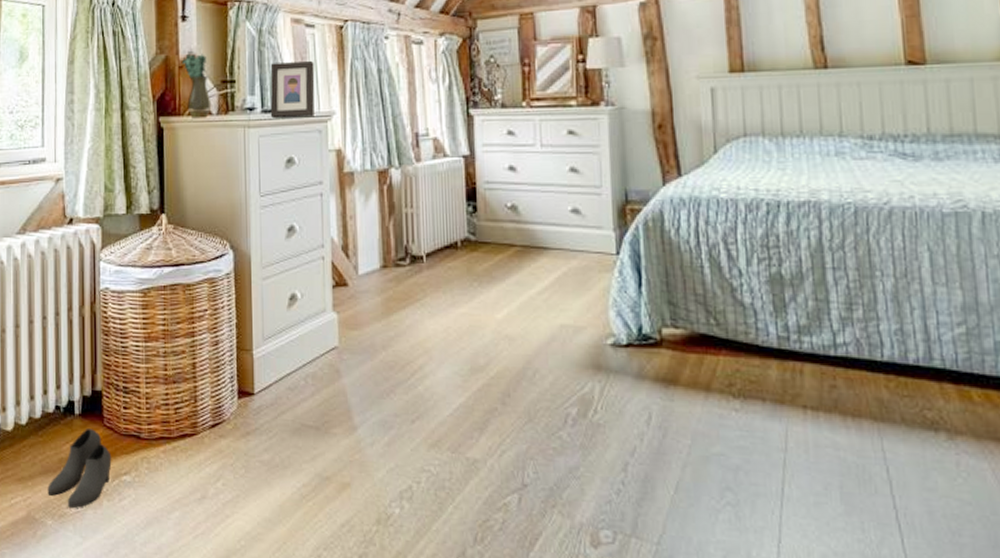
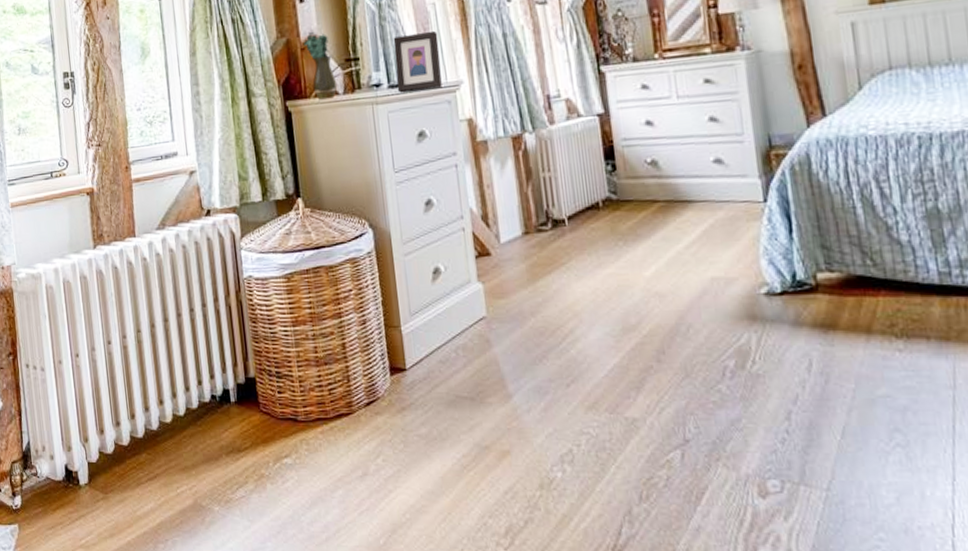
shoe: present [47,429,112,509] -> none [211,415,272,494]

